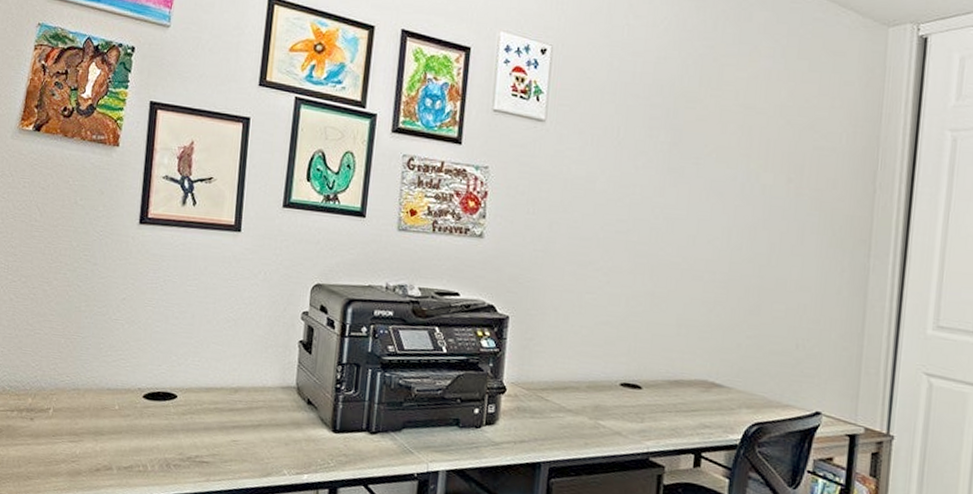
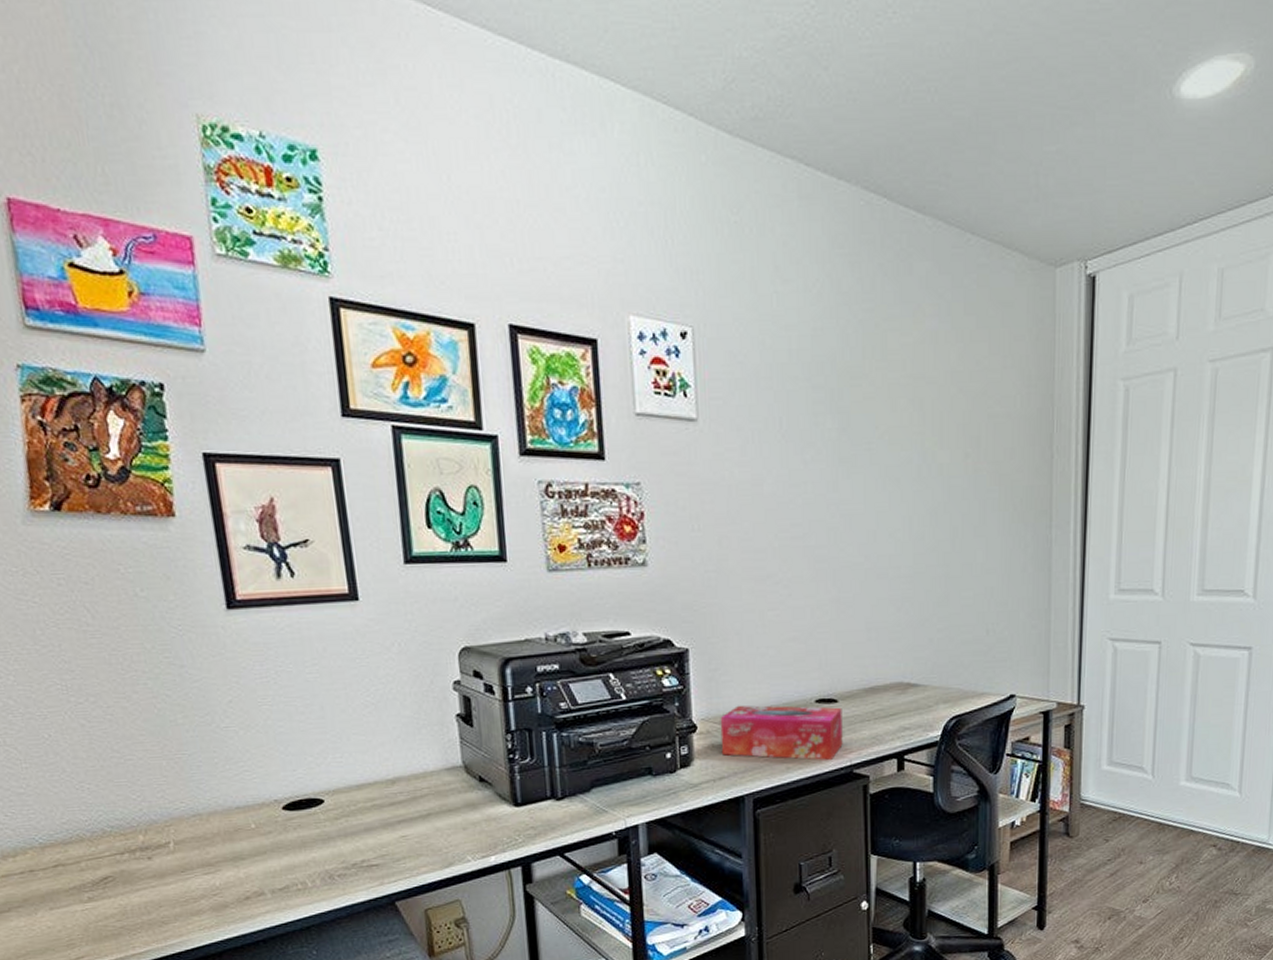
tissue box: none [525,375,645,444] -> present [720,705,843,760]

